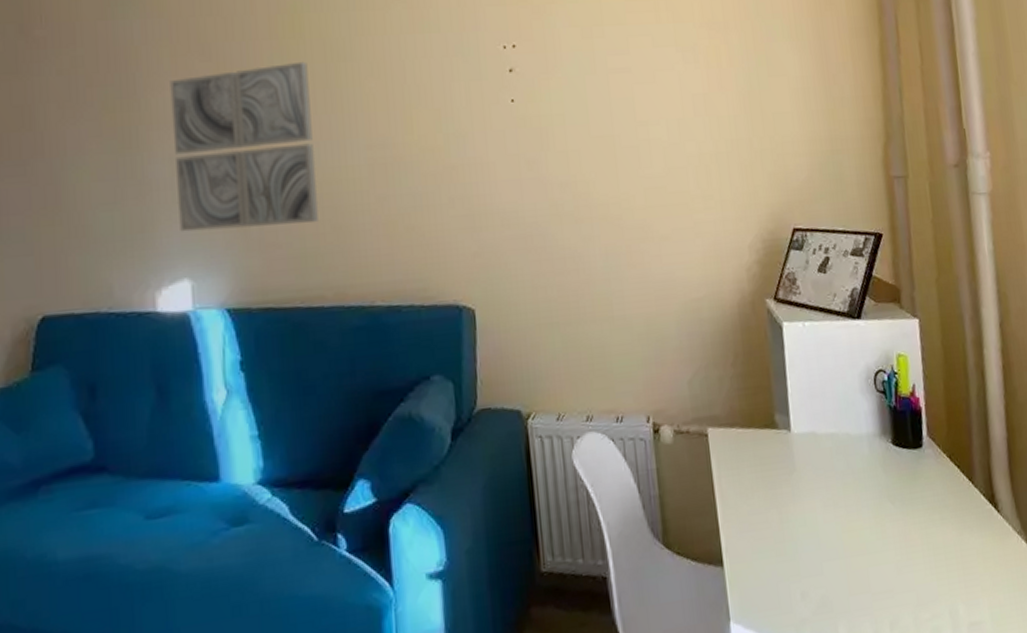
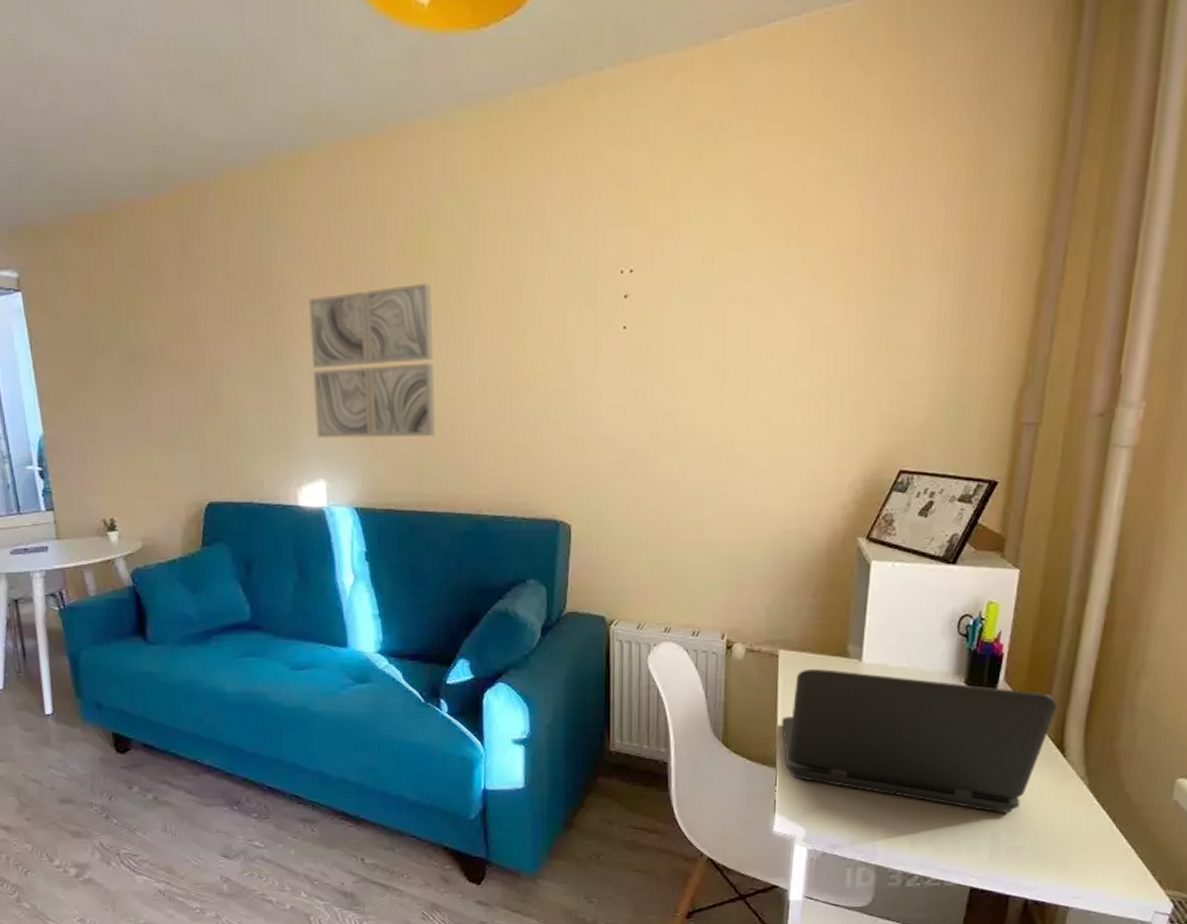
laptop: none [722,444,981,585] -> present [782,669,1057,813]

